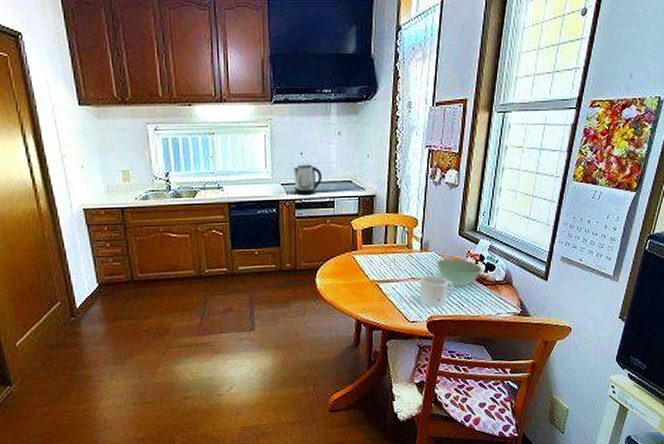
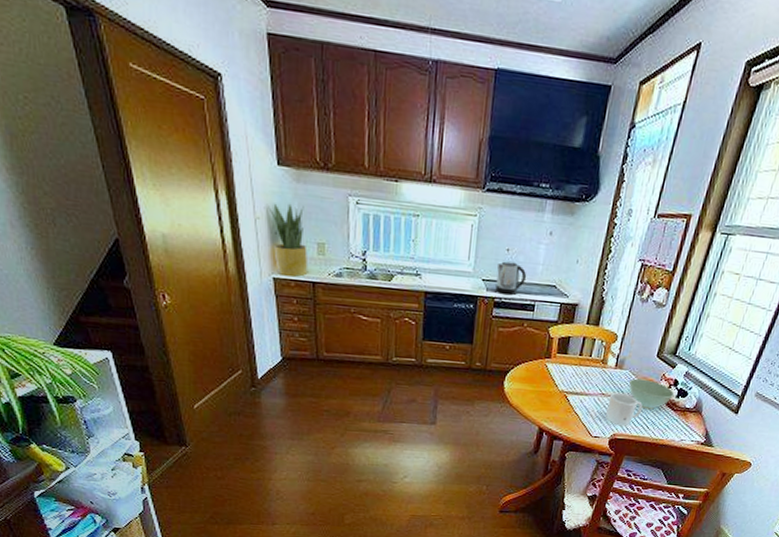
planter: none [73,138,116,205] -> present [268,203,309,277]

